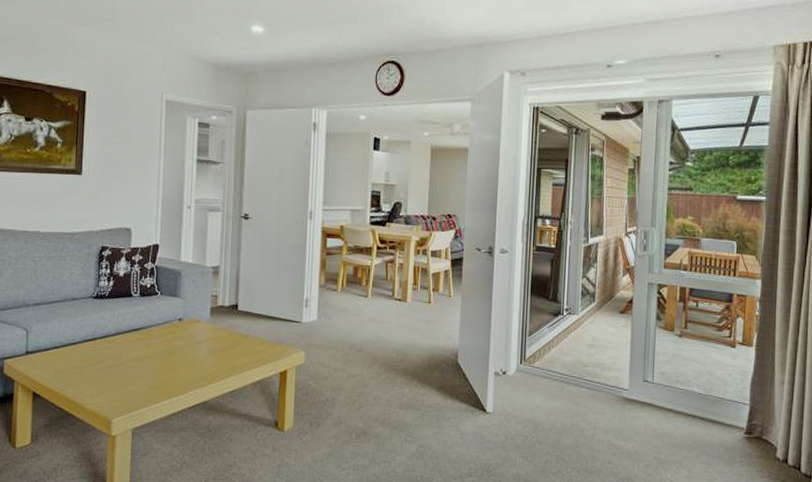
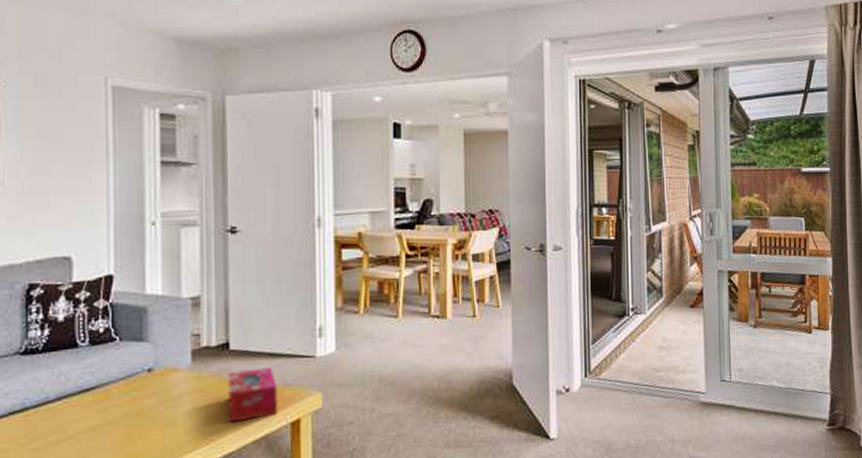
tissue box: none [234,327,272,367] -> present [228,367,279,422]

